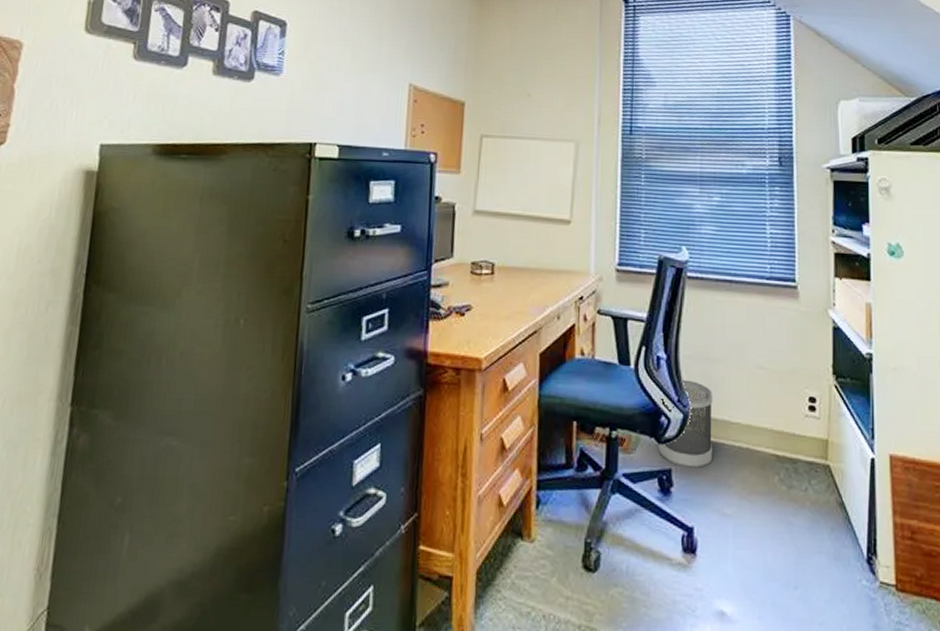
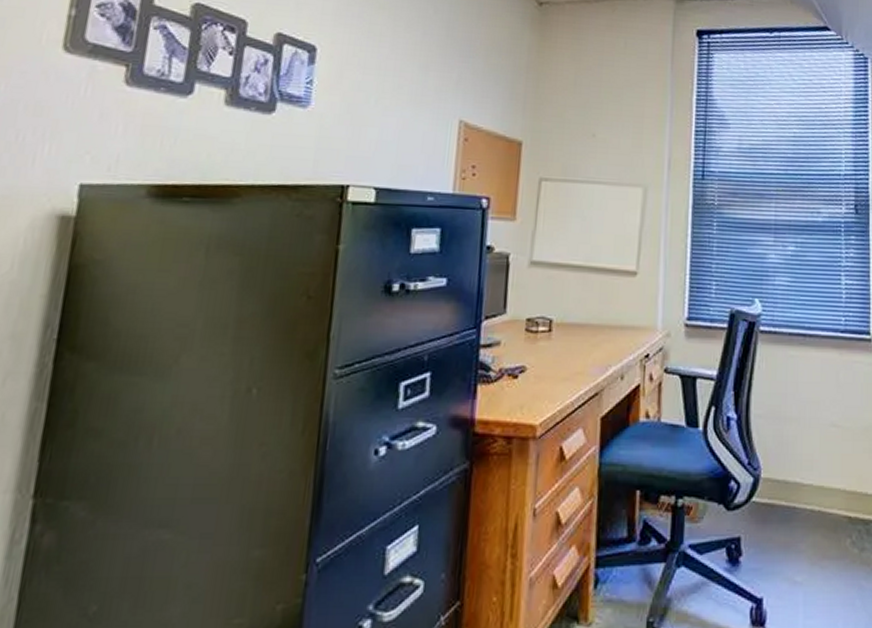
wastebasket: present [658,379,713,469] -> none [727,441,784,536]

